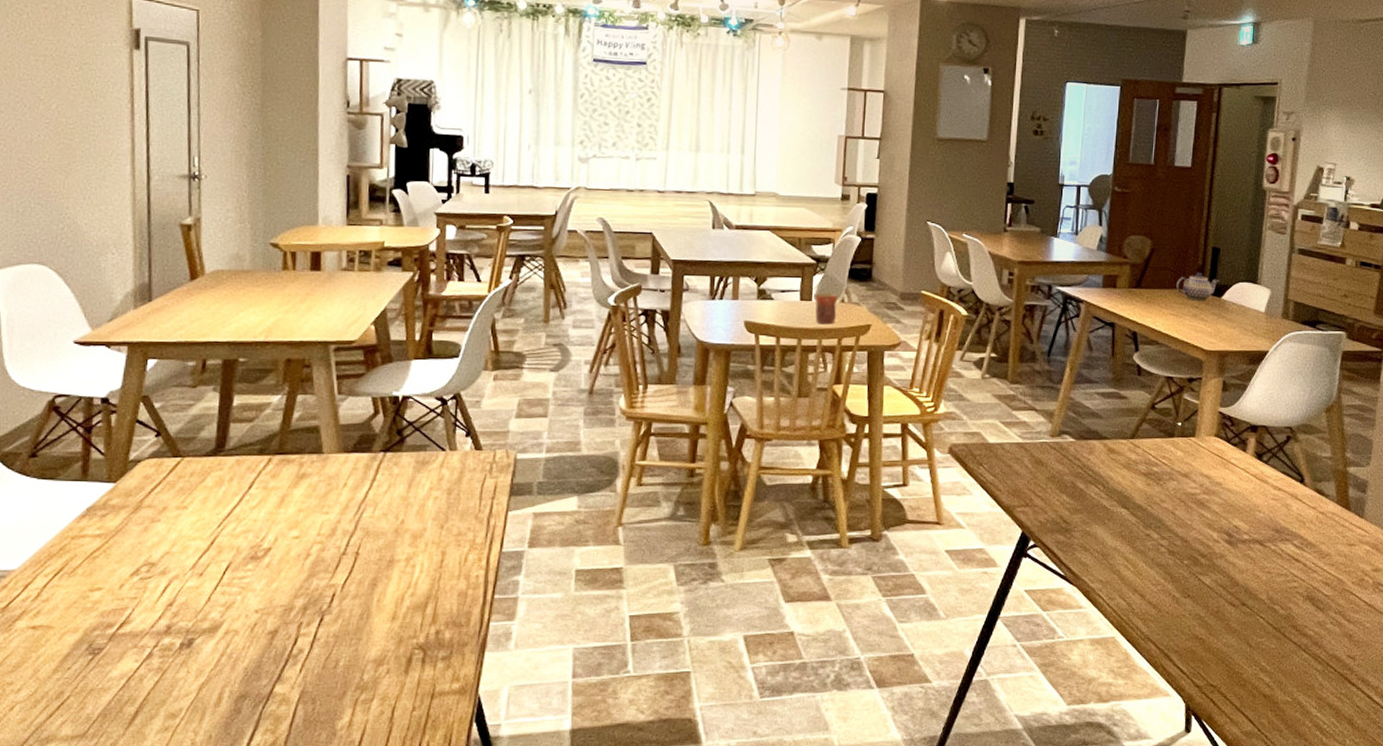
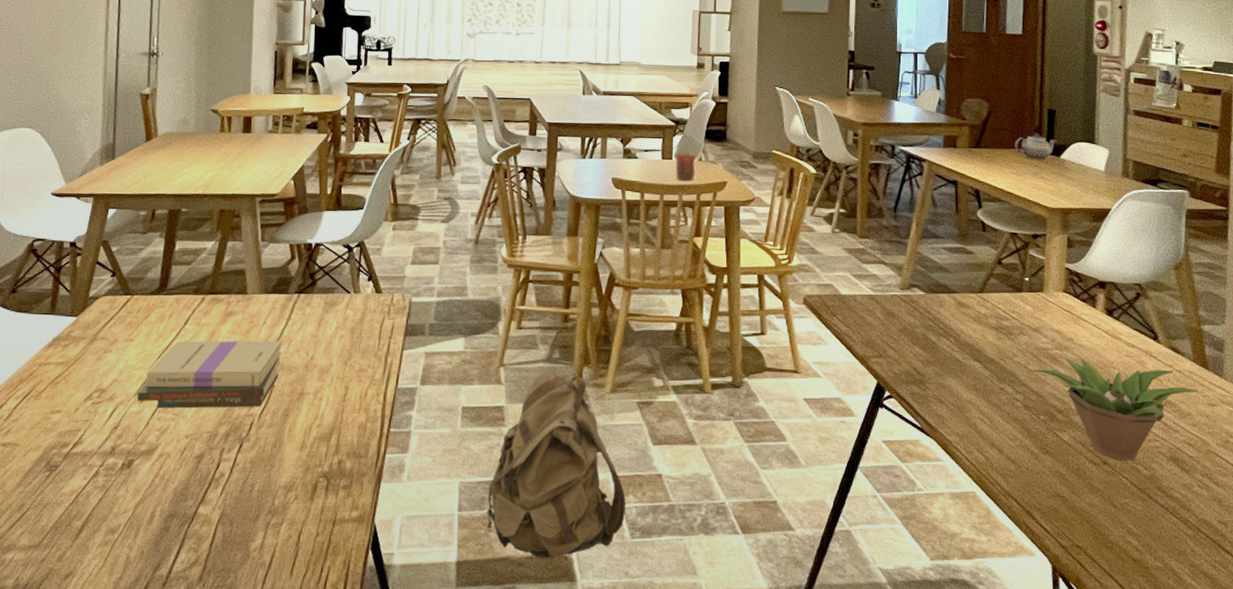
books: none [195,505,366,581] -> present [137,340,282,409]
backpack: none [603,529,756,722] -> present [486,371,626,558]
decorative plant: none [1176,502,1338,602] -> present [1029,357,1198,461]

